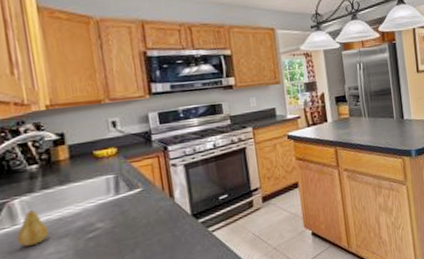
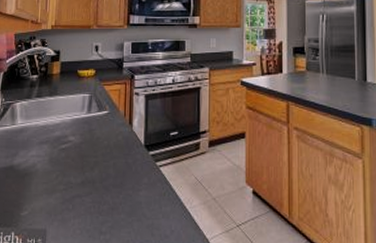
fruit: present [16,210,49,247] -> none [12,114,35,145]

